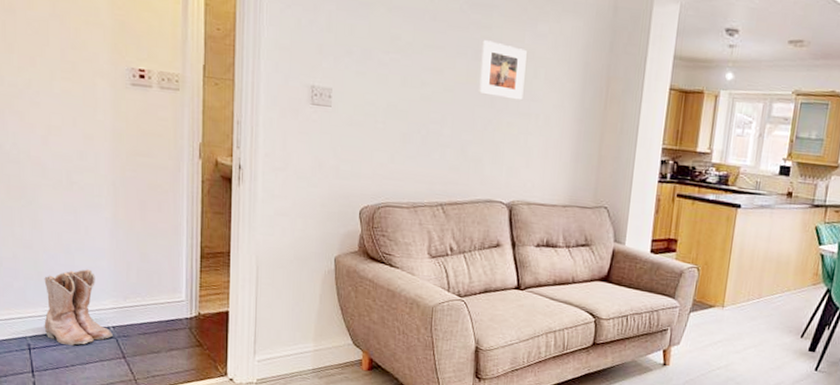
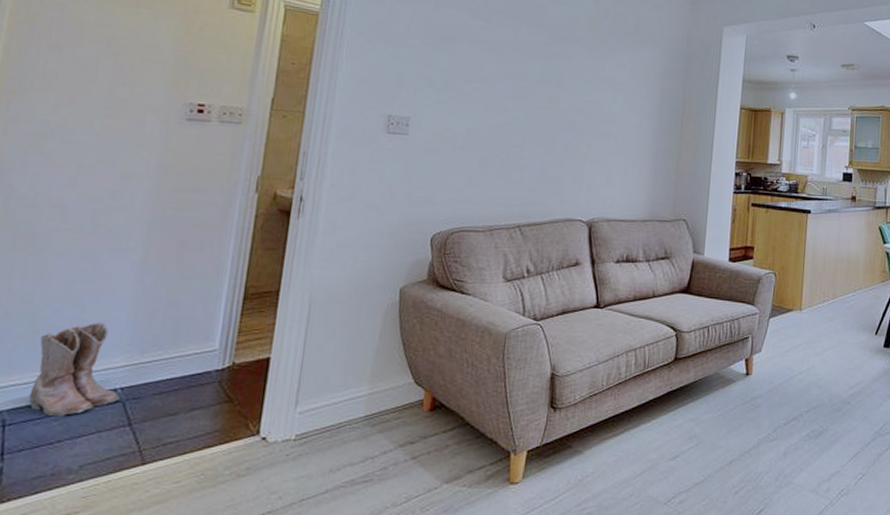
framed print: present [479,40,527,101] -> none [560,69,607,123]

